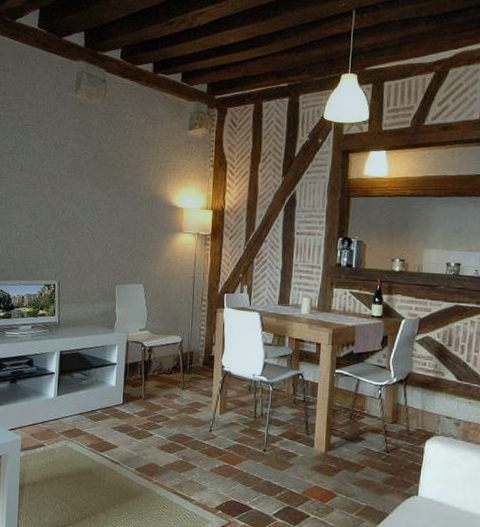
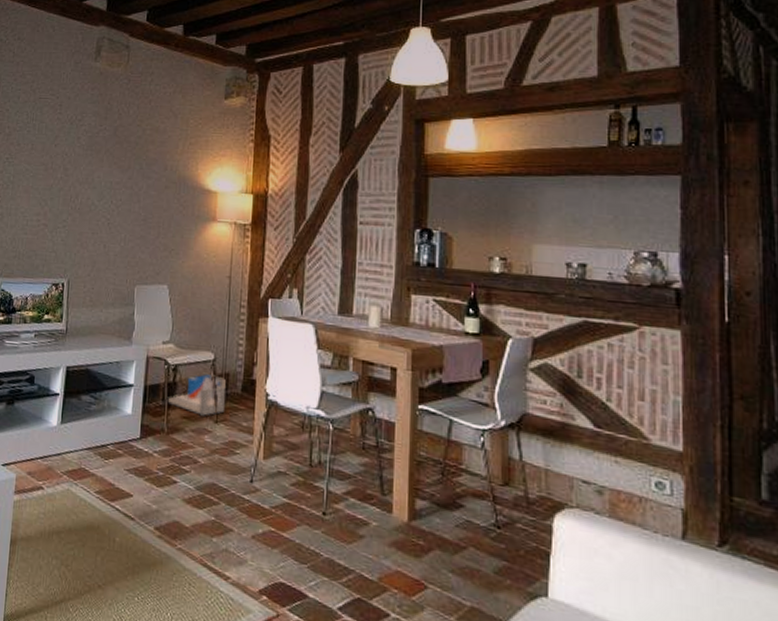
storage bin: none [144,352,190,385] -> present [167,372,226,416]

